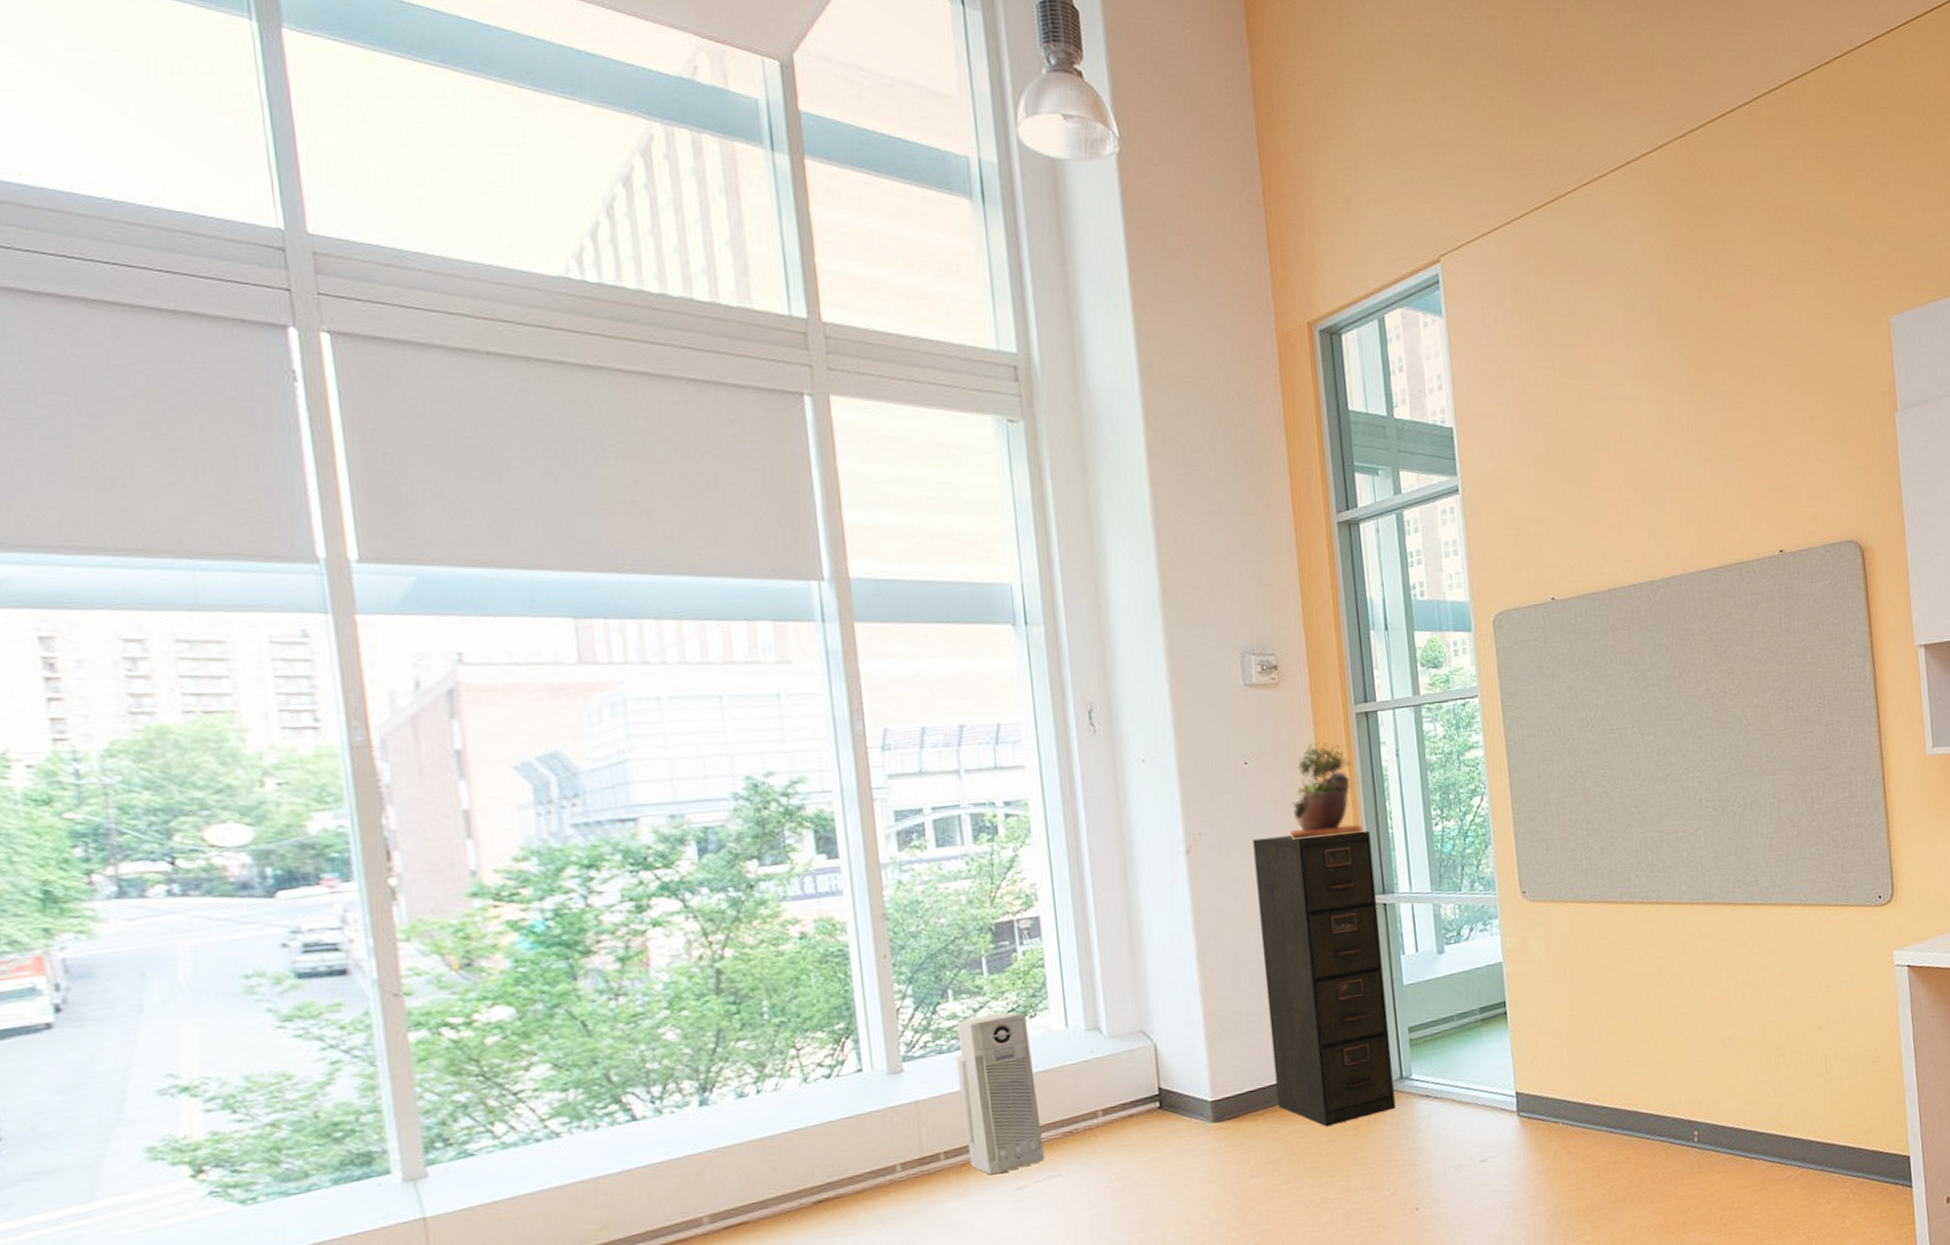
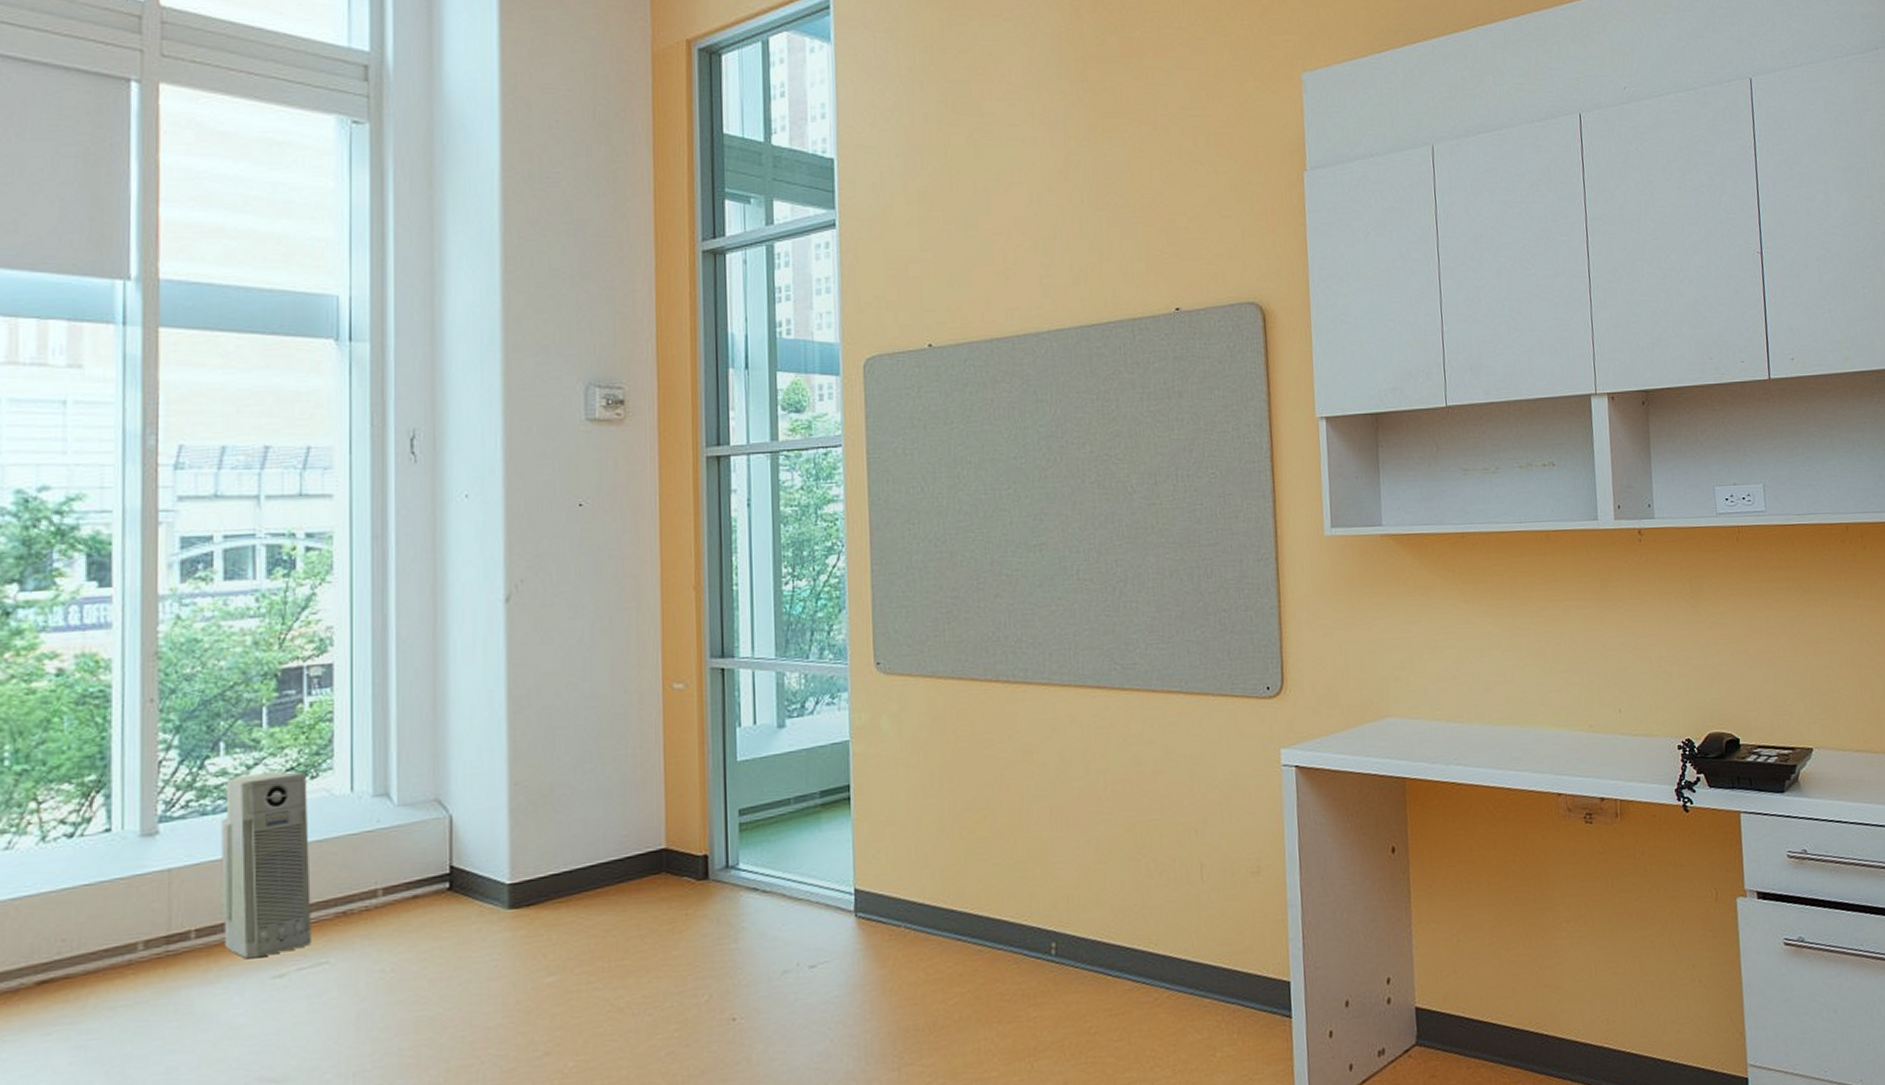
filing cabinet: present [1252,830,1396,1127] -> none [581,586,718,920]
potted plant: present [1290,742,1363,840] -> none [624,486,705,592]

